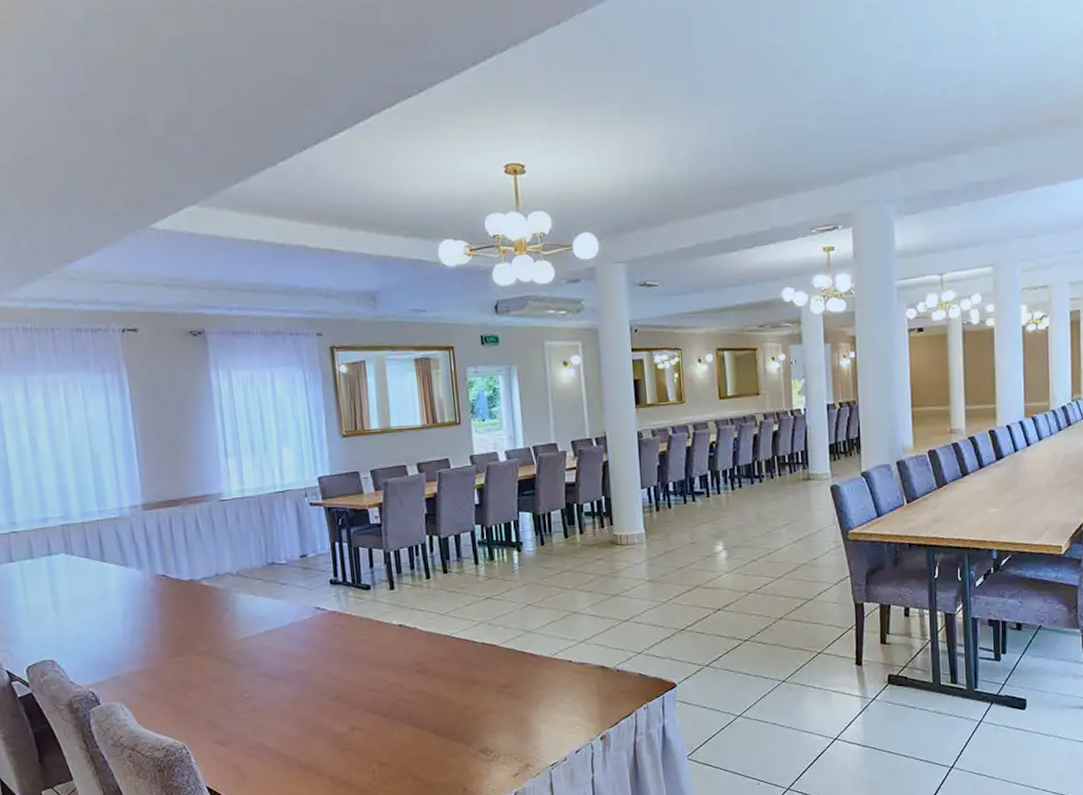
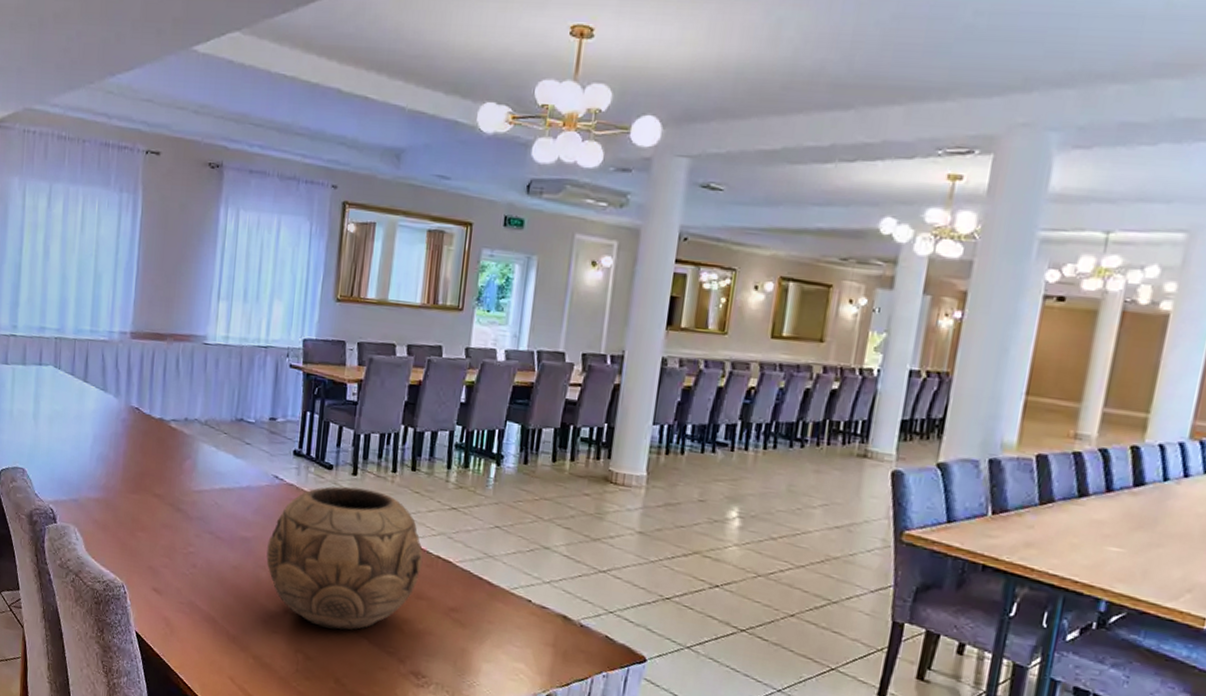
decorative bowl: none [322,599,471,733] -> present [266,486,423,630]

